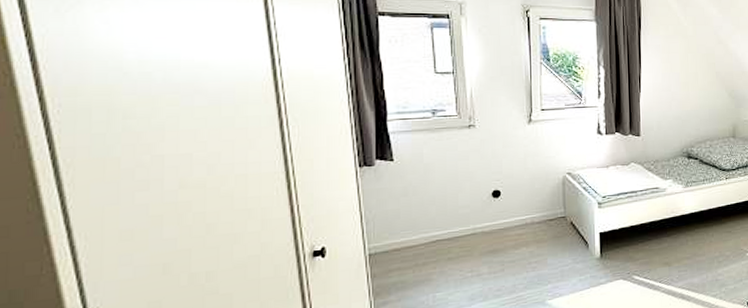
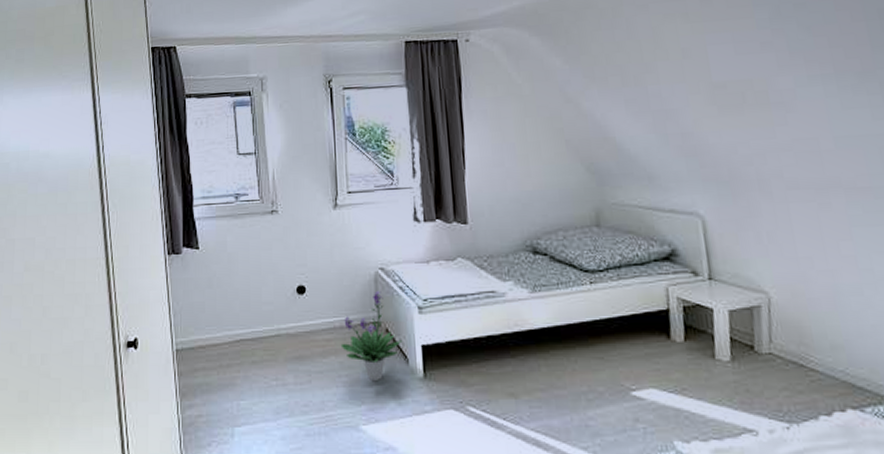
potted plant: none [531,191,585,264] -> present [340,290,403,380]

